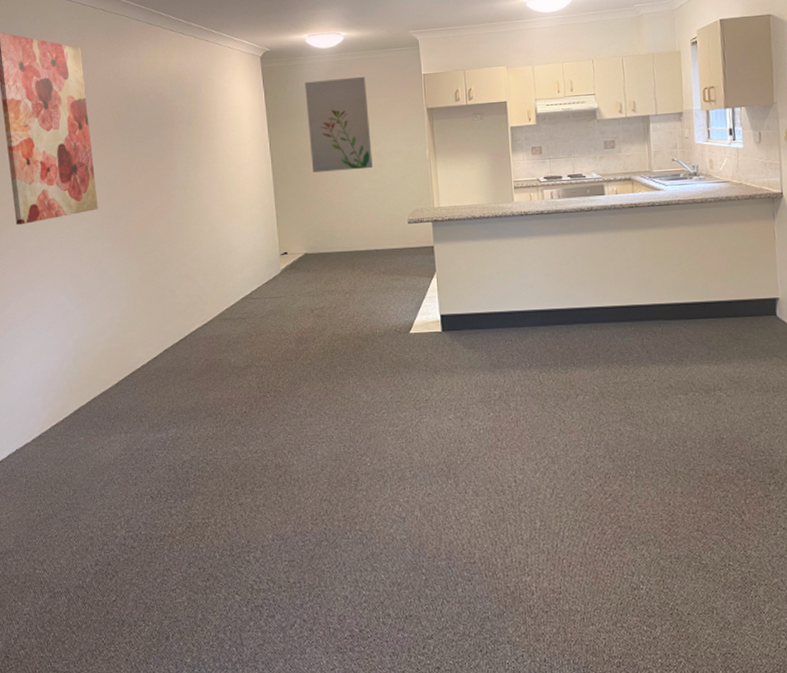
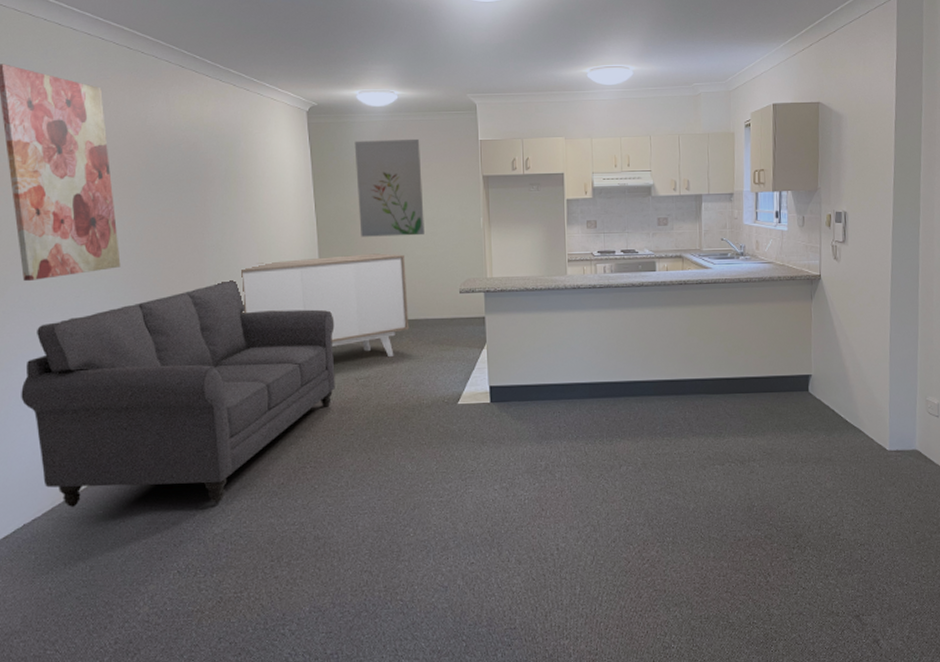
sofa: none [14,218,292,434] -> present [21,280,335,507]
sideboard: none [183,187,361,287] -> present [217,253,410,356]

